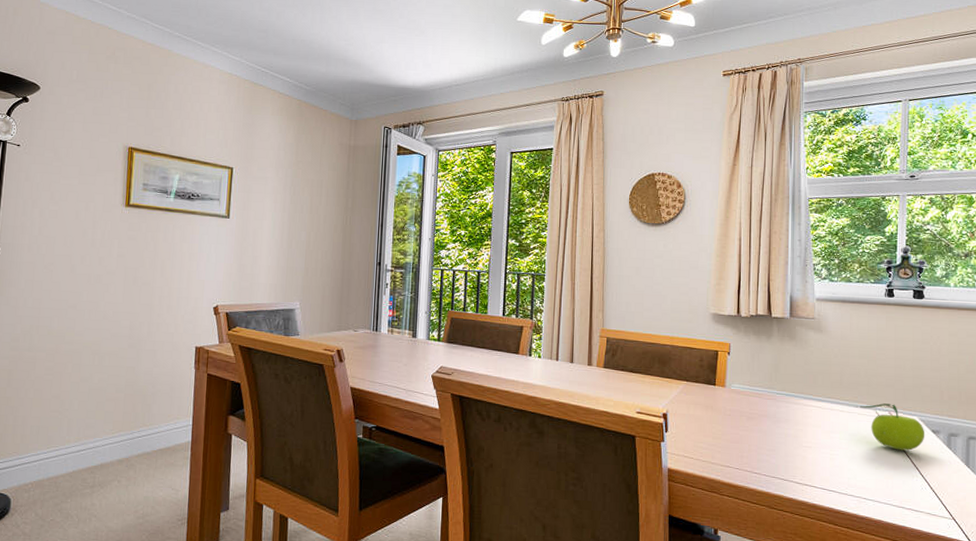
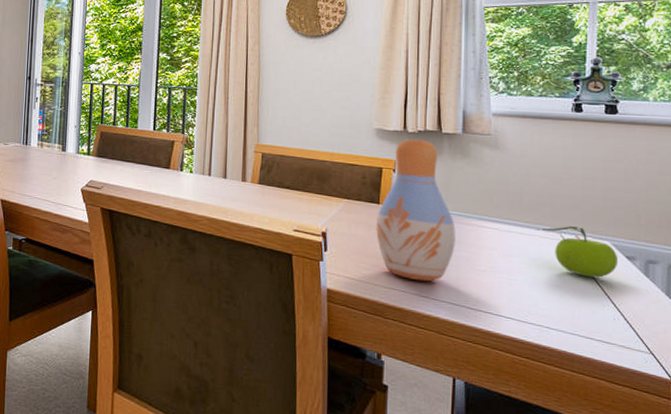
vase: none [713,323,784,459] -> present [376,139,456,282]

